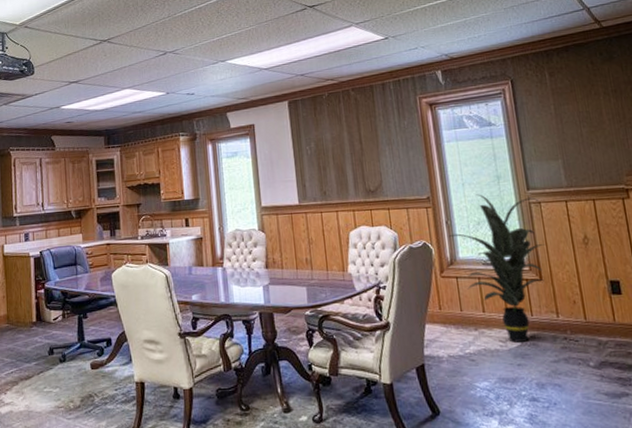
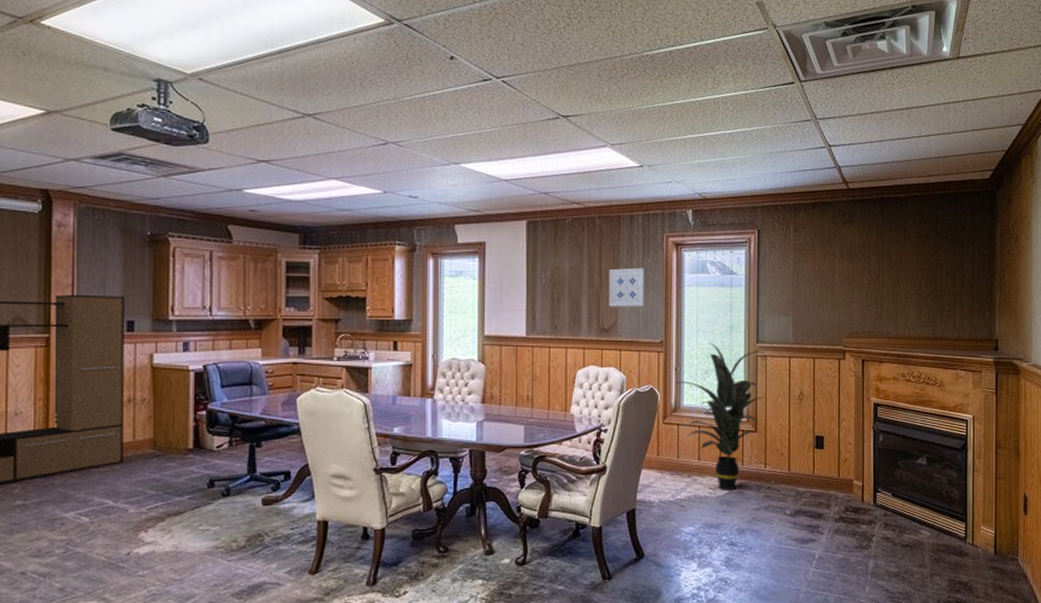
wall art: none [368,130,408,170] -> present [608,267,646,307]

